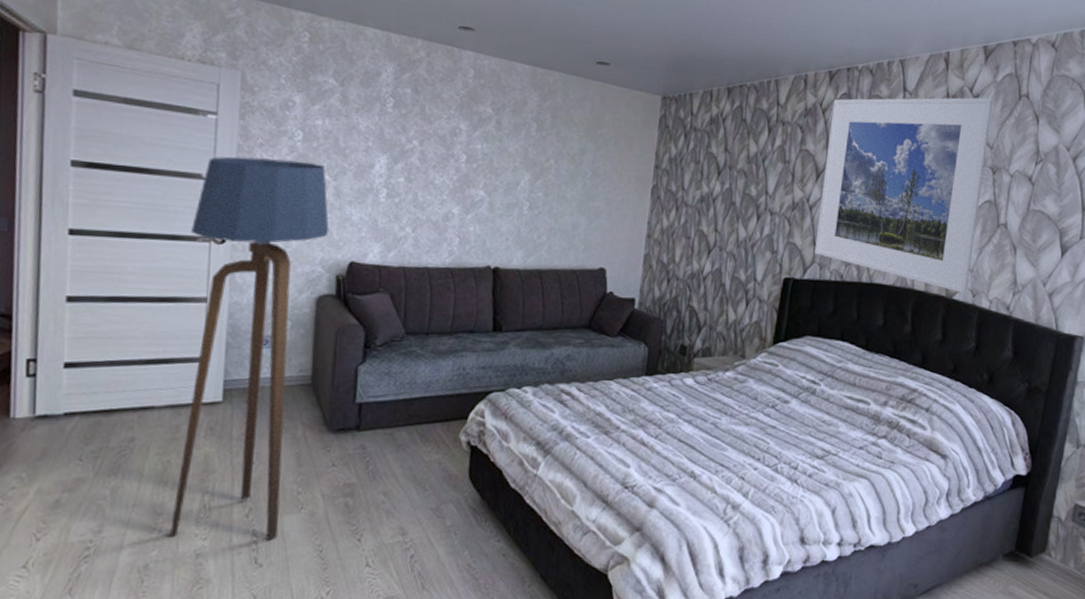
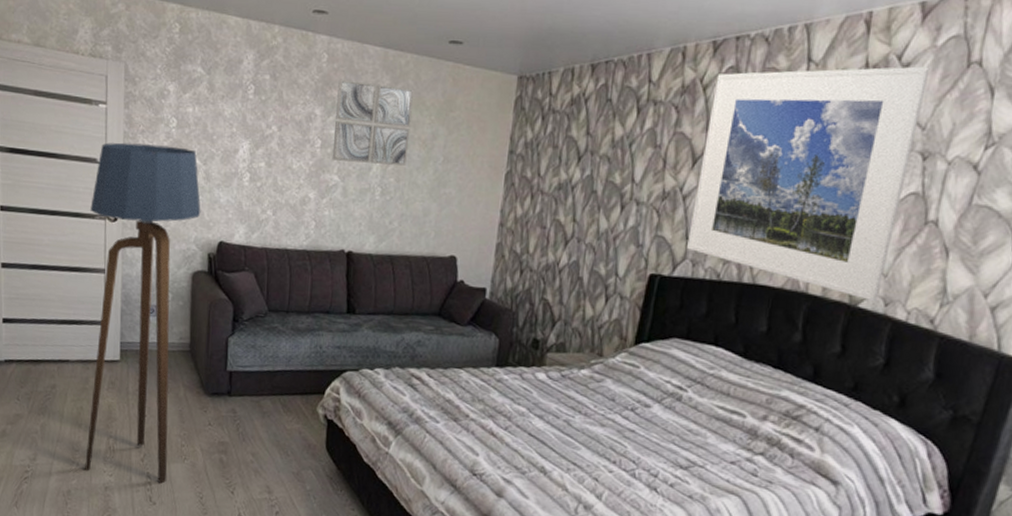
wall art: none [477,94,563,180] -> present [332,79,415,166]

